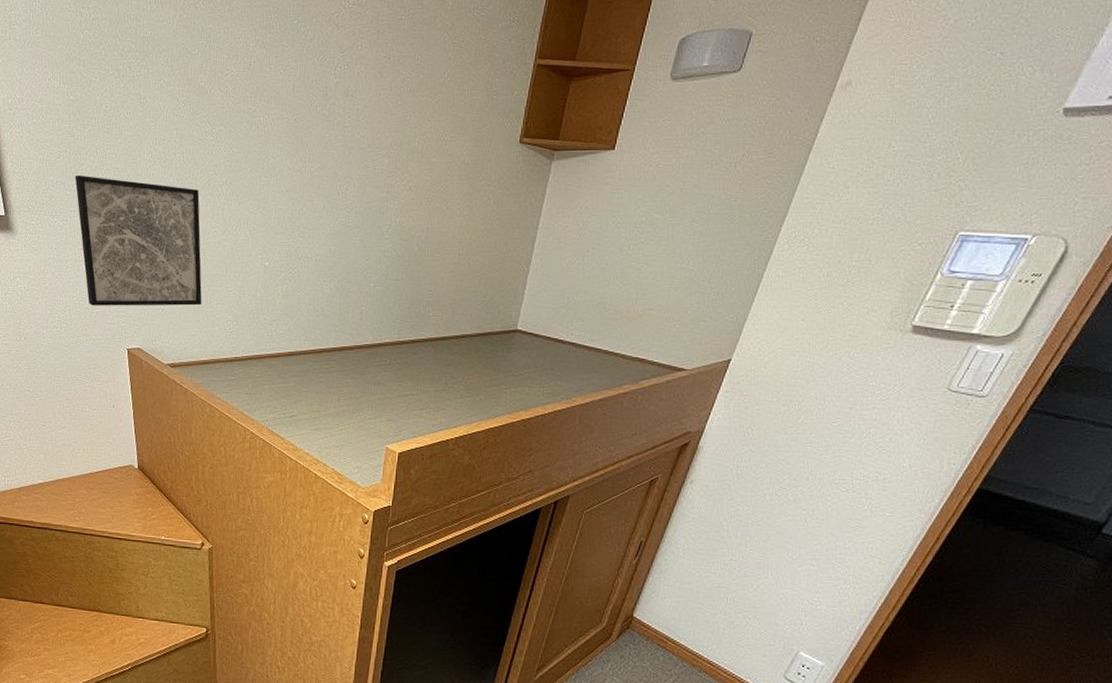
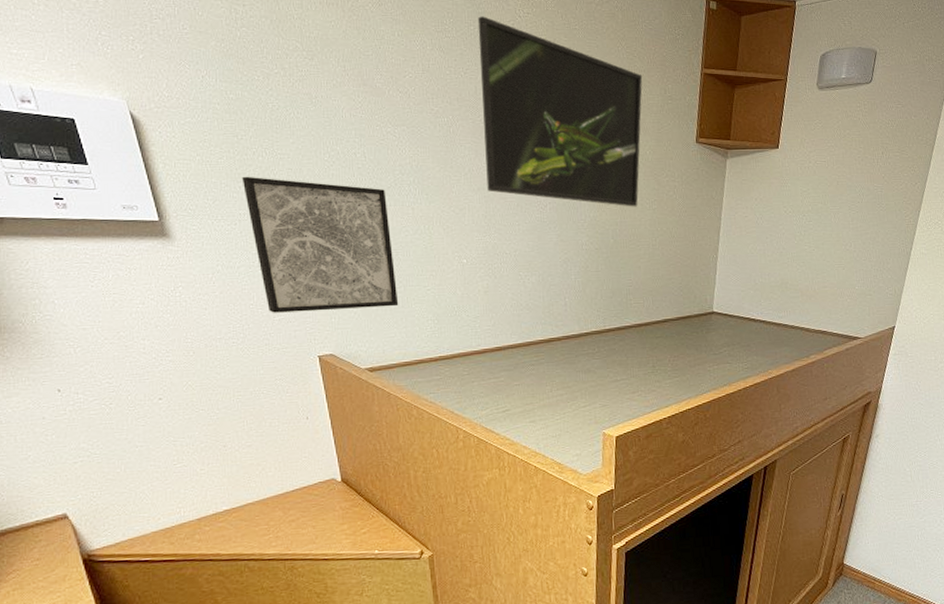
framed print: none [295,9,468,213] -> present [477,16,643,207]

